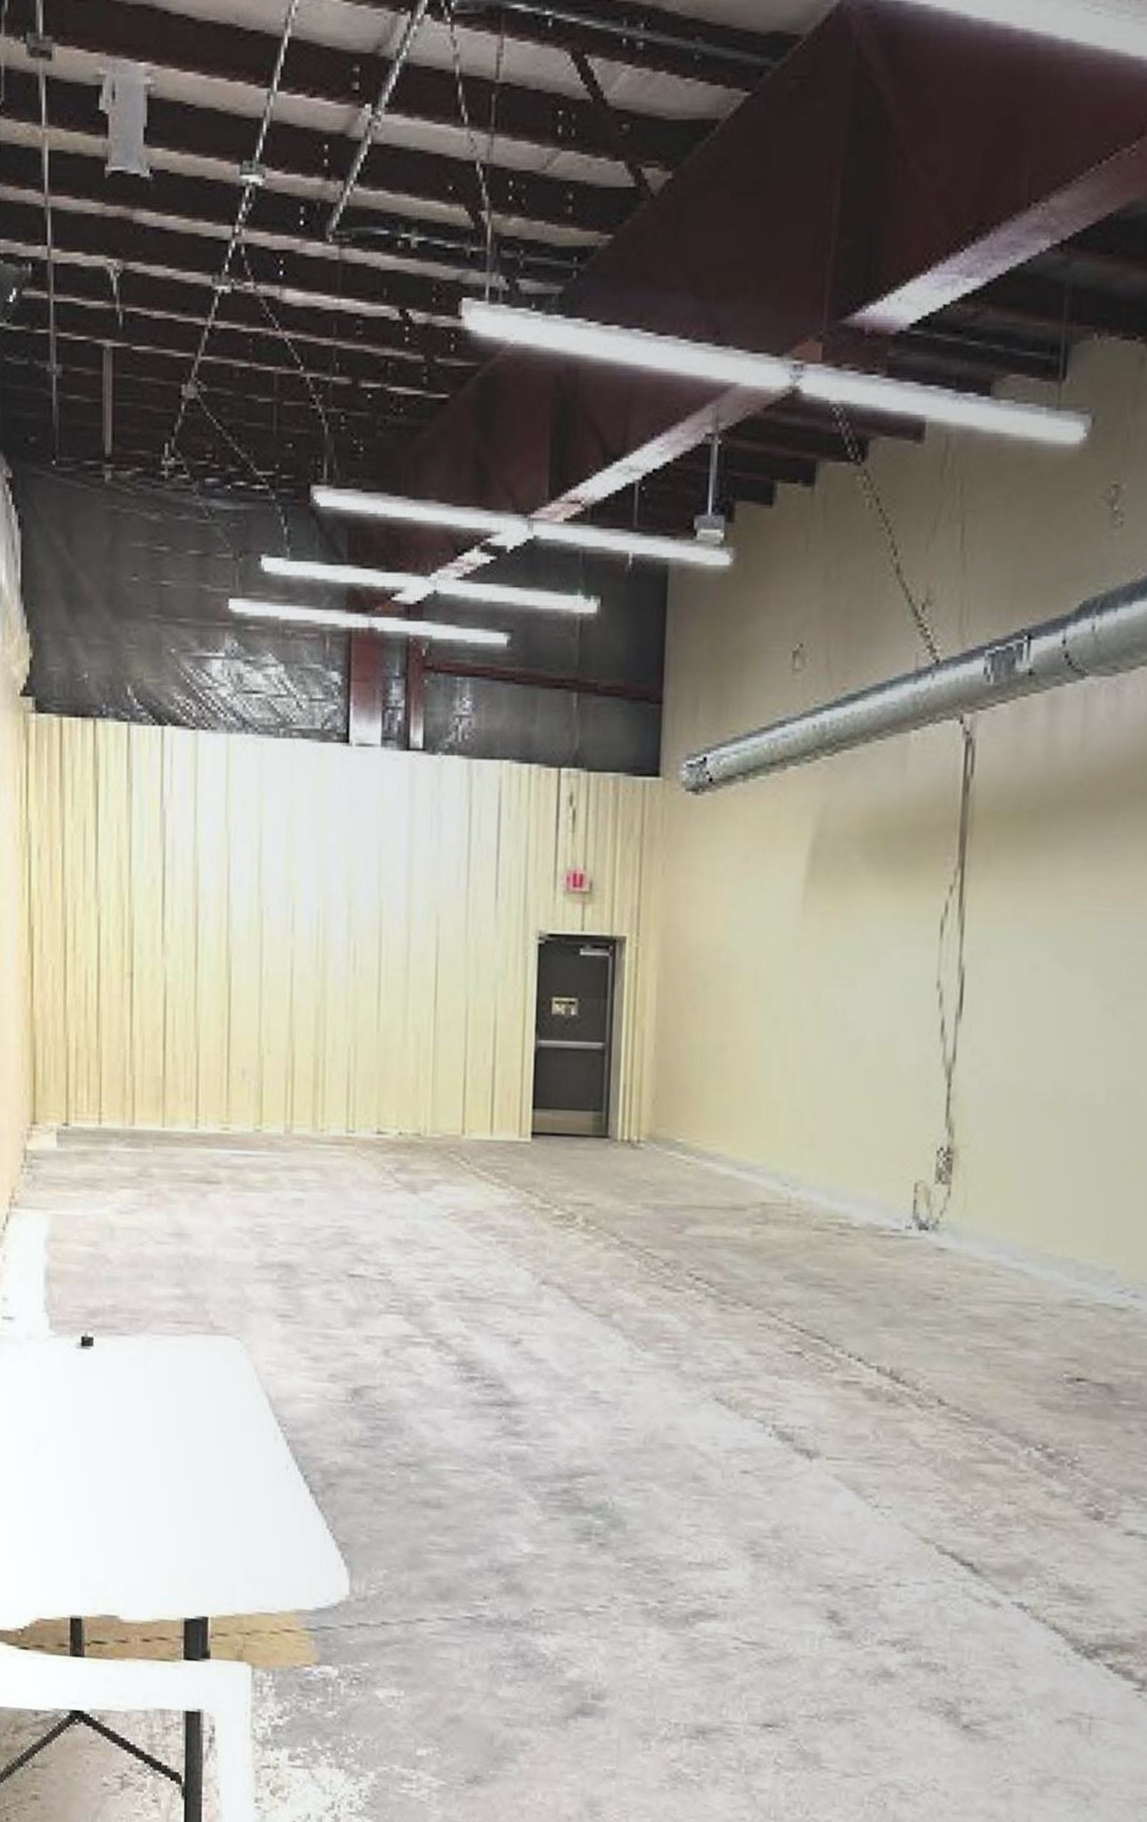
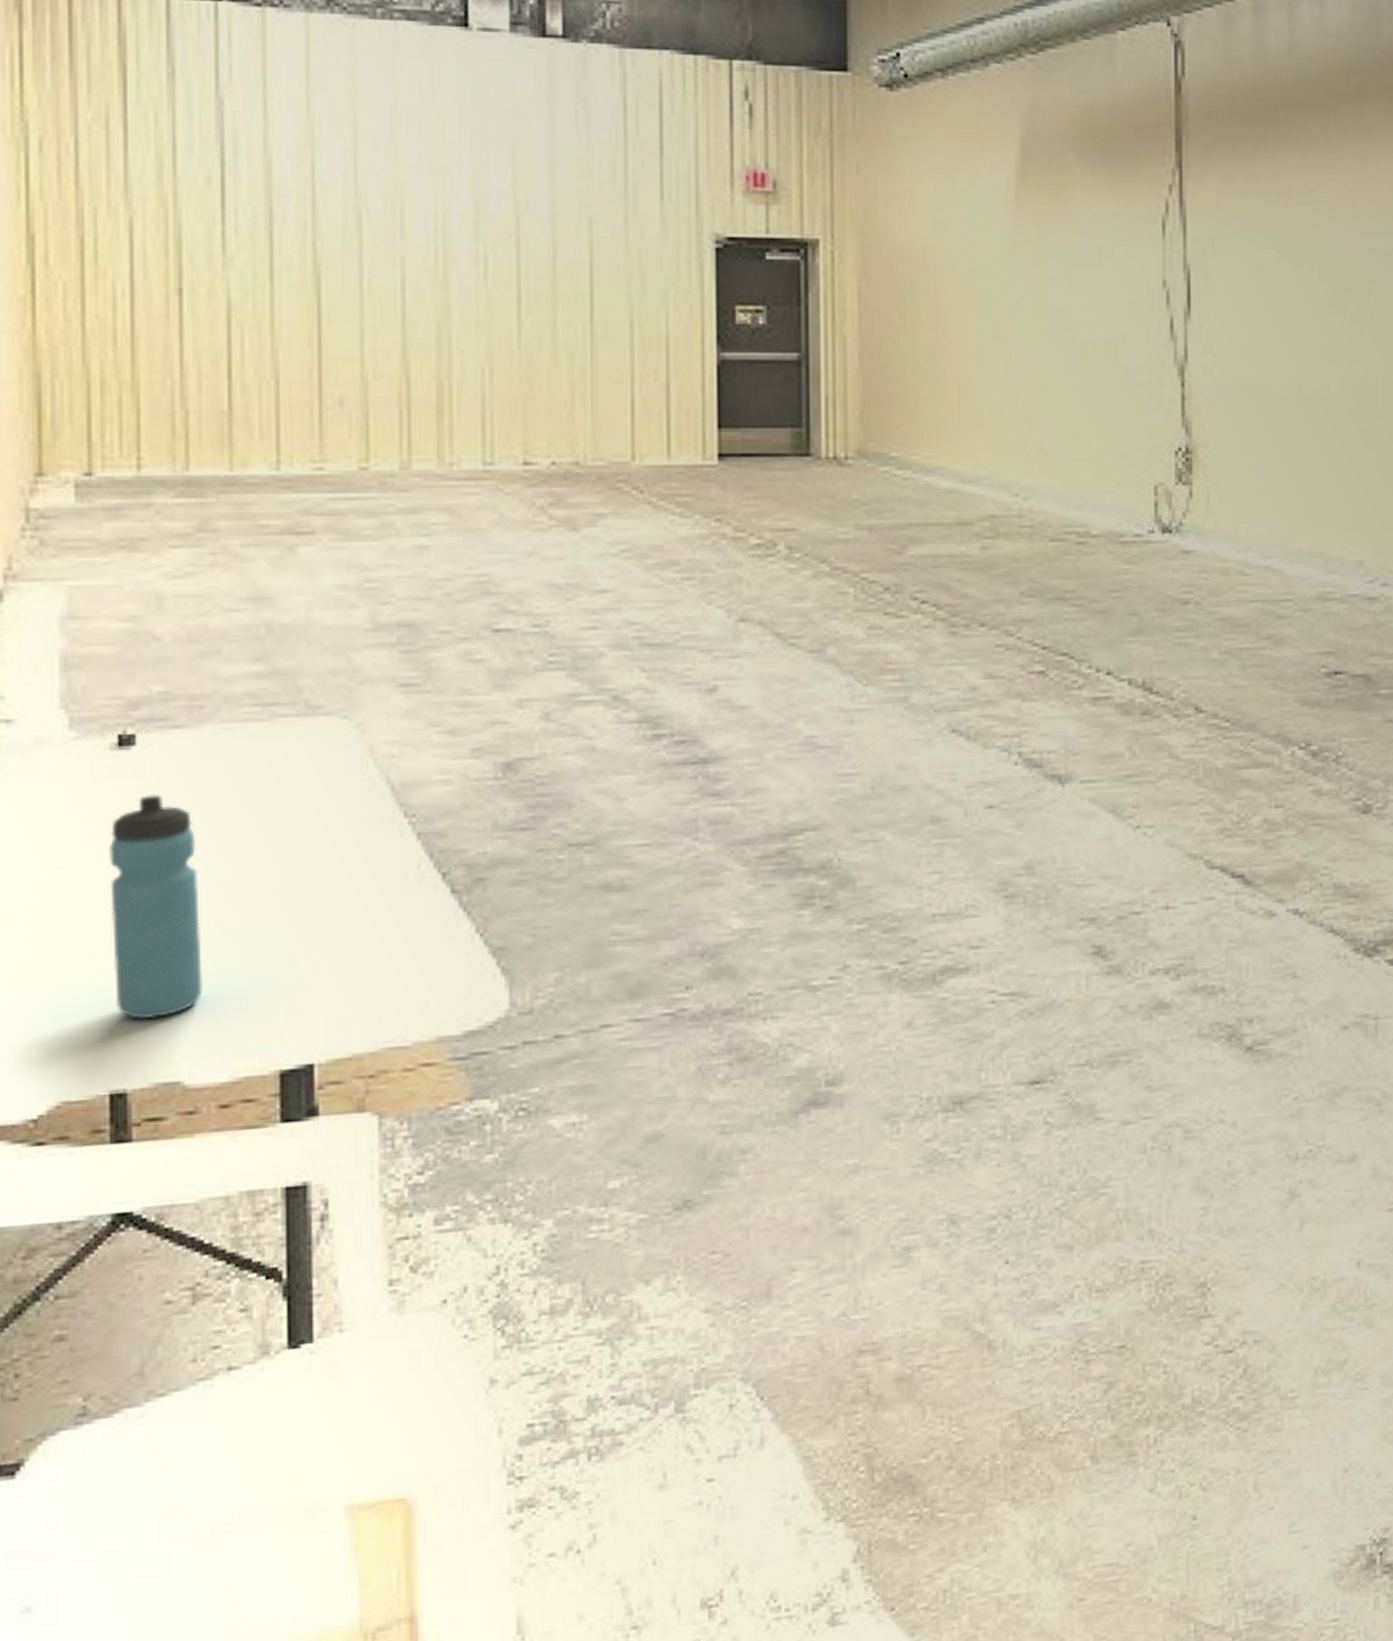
water bottle: none [73,1387,134,1564] -> present [108,795,203,1020]

